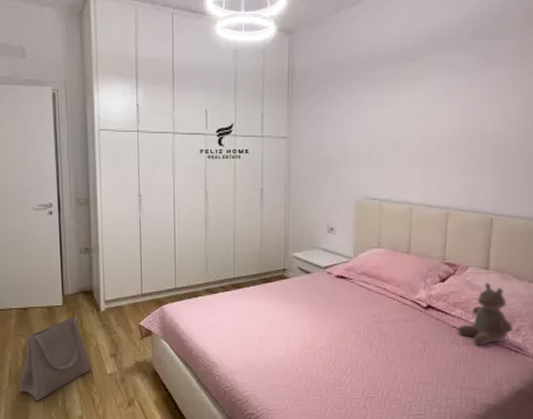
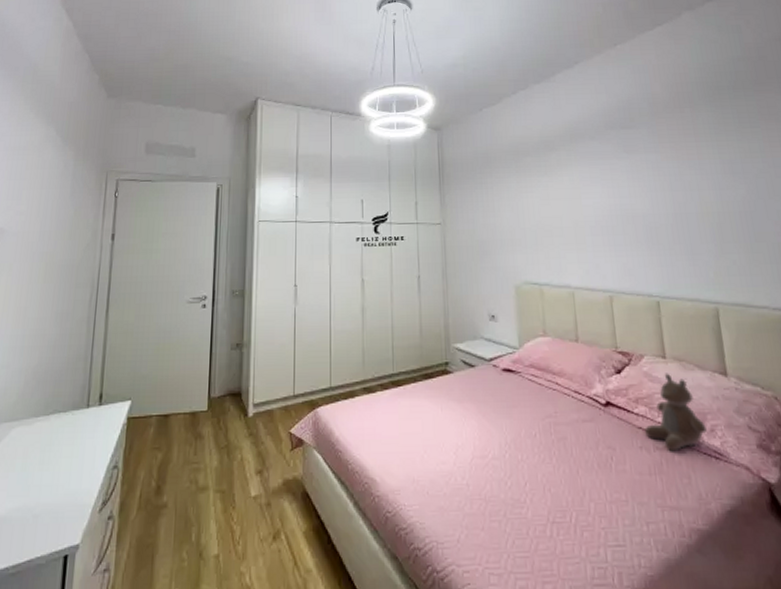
tote bag: present [19,317,92,401] -> none [148,424,234,536]

